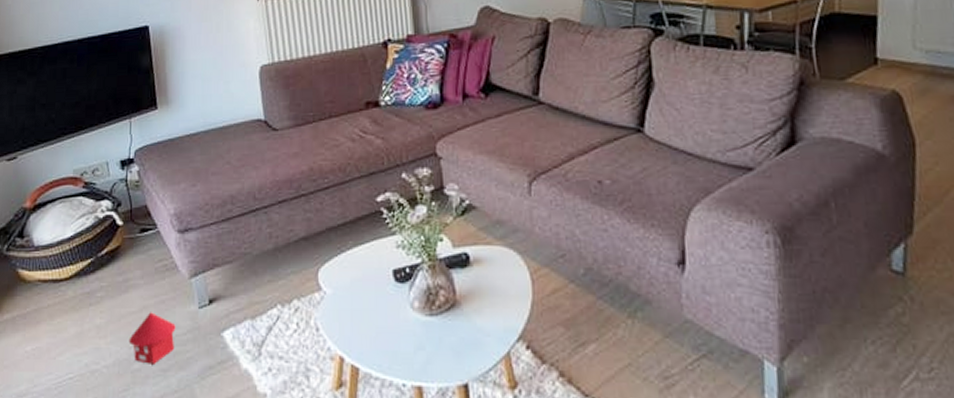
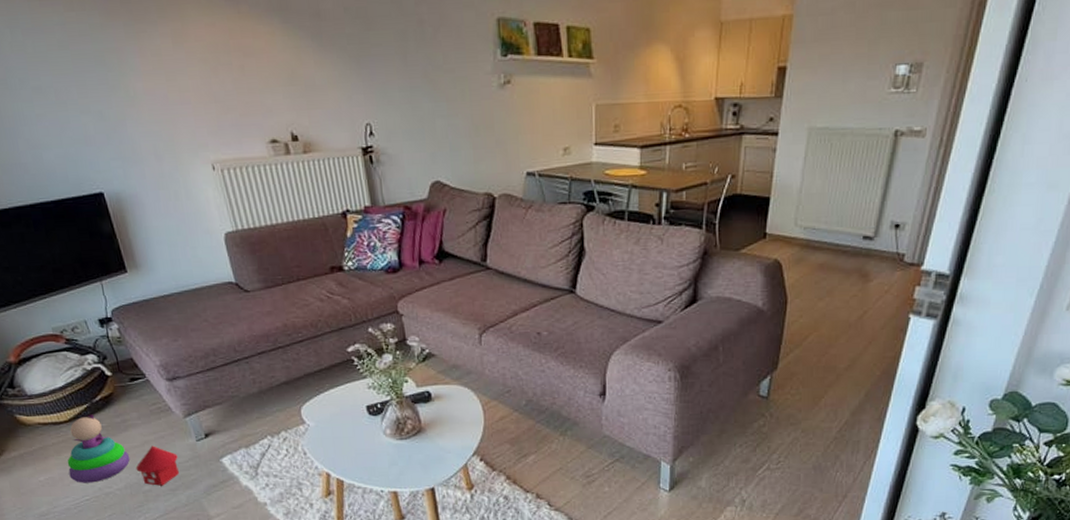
stacking toy: none [58,271,125,357] -> present [67,414,131,483]

